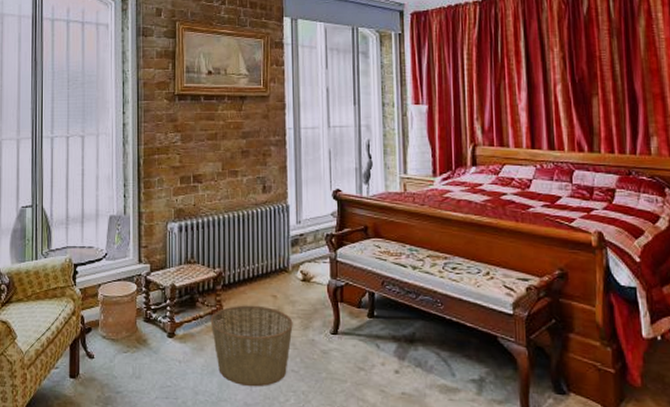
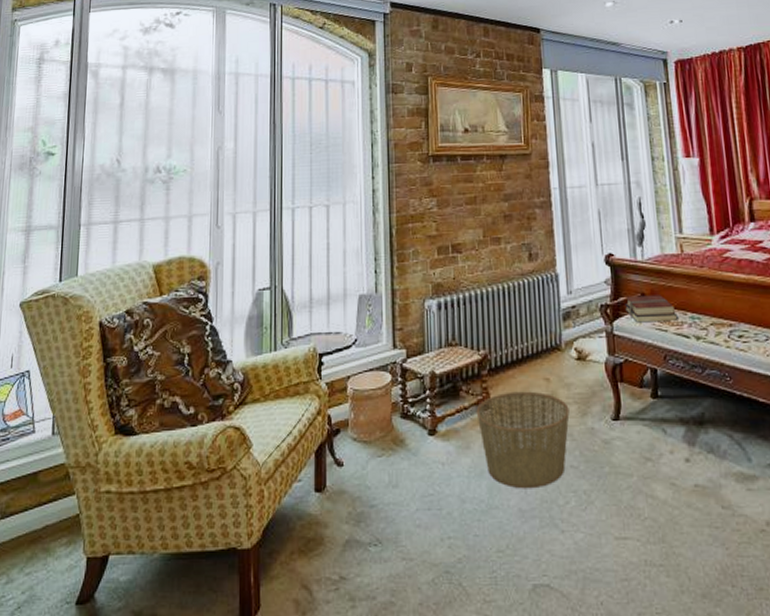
books: none [349,228,397,252] -> present [625,295,678,323]

